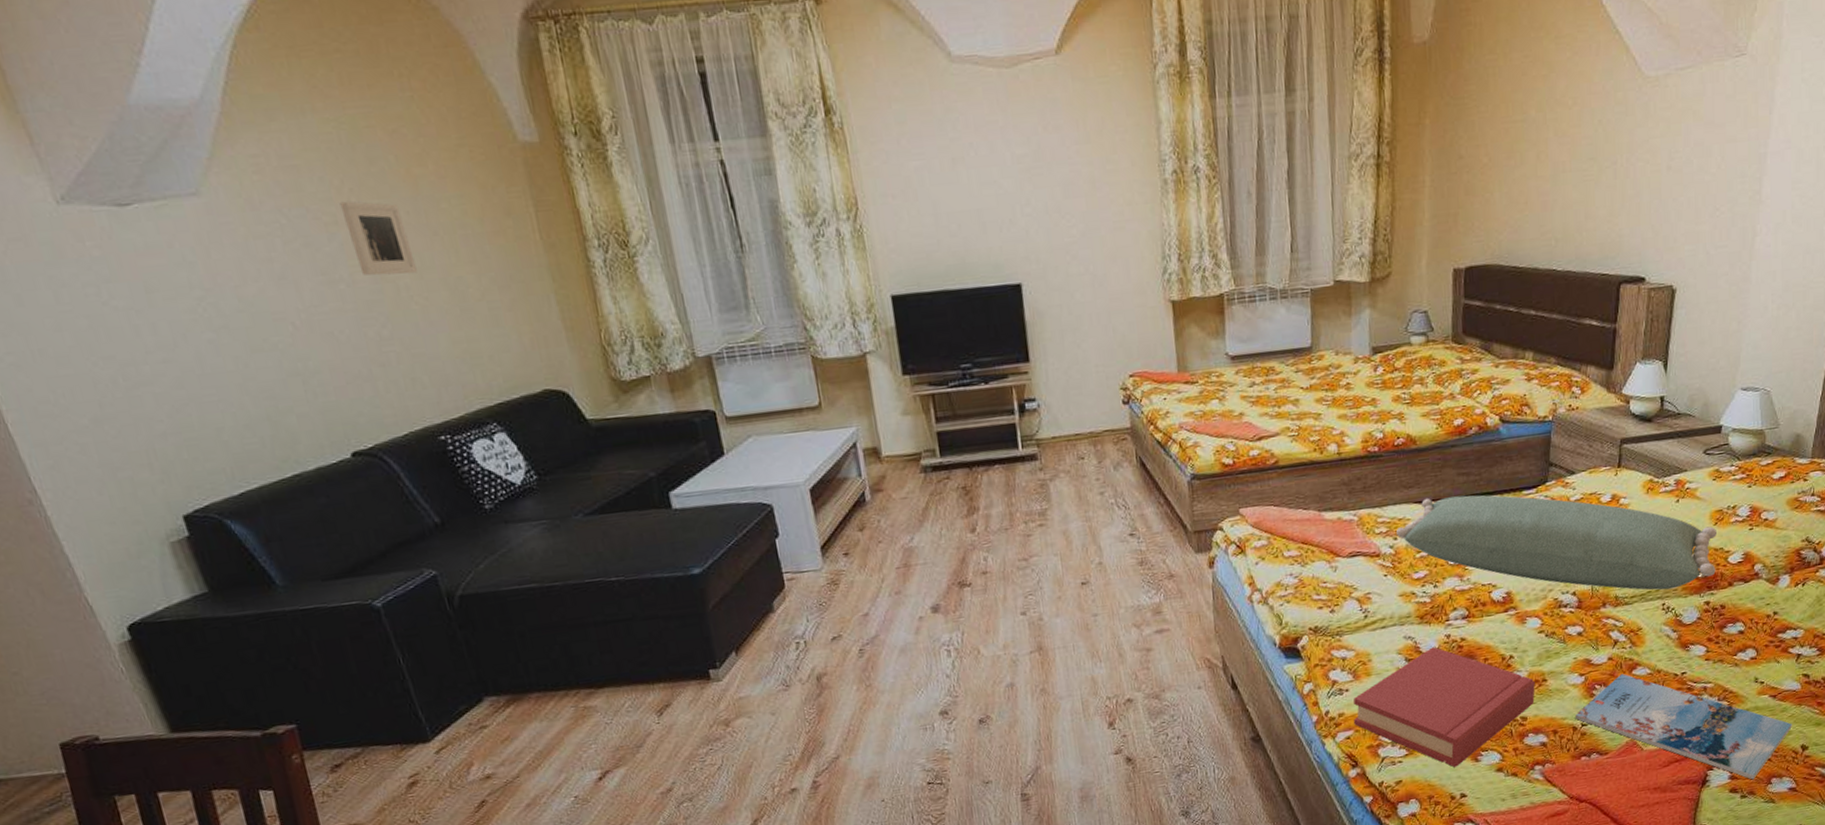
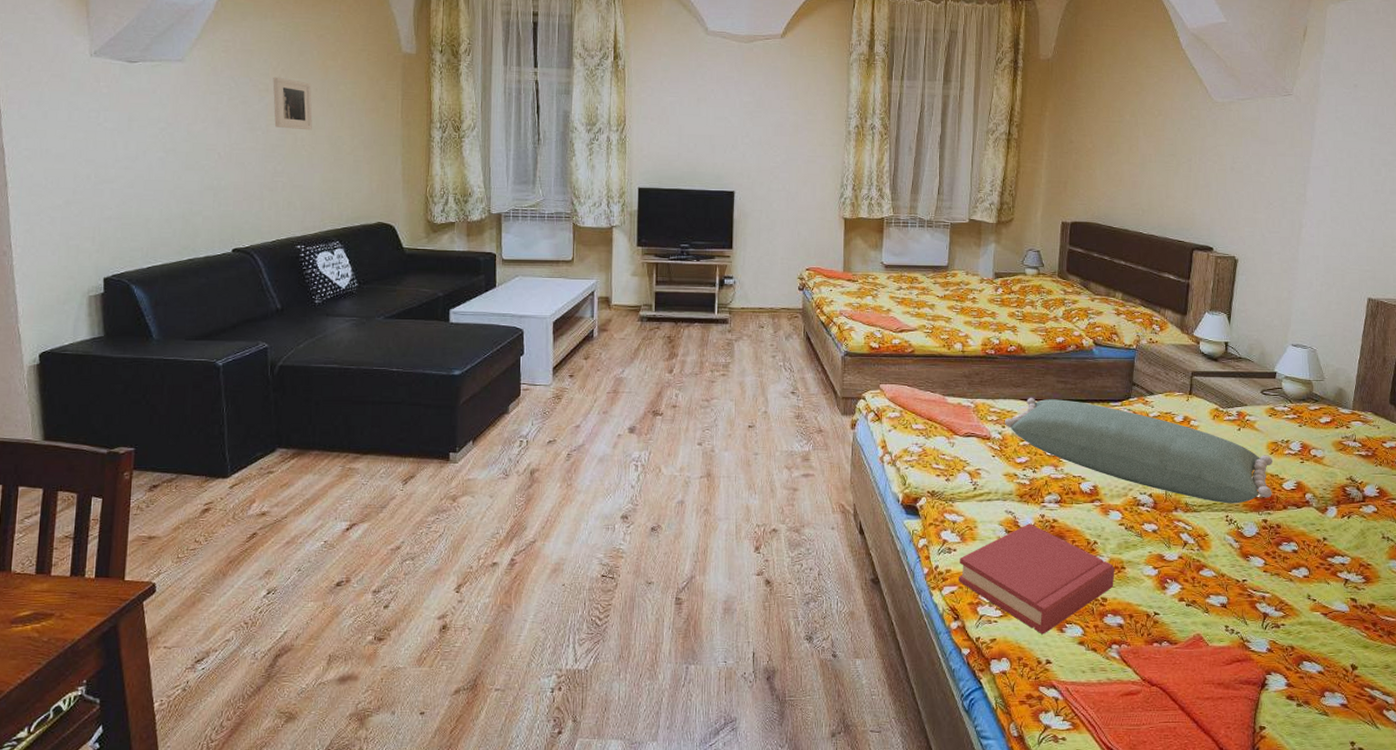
magazine: present [1575,674,1792,780] -> none [1148,573,1342,690]

